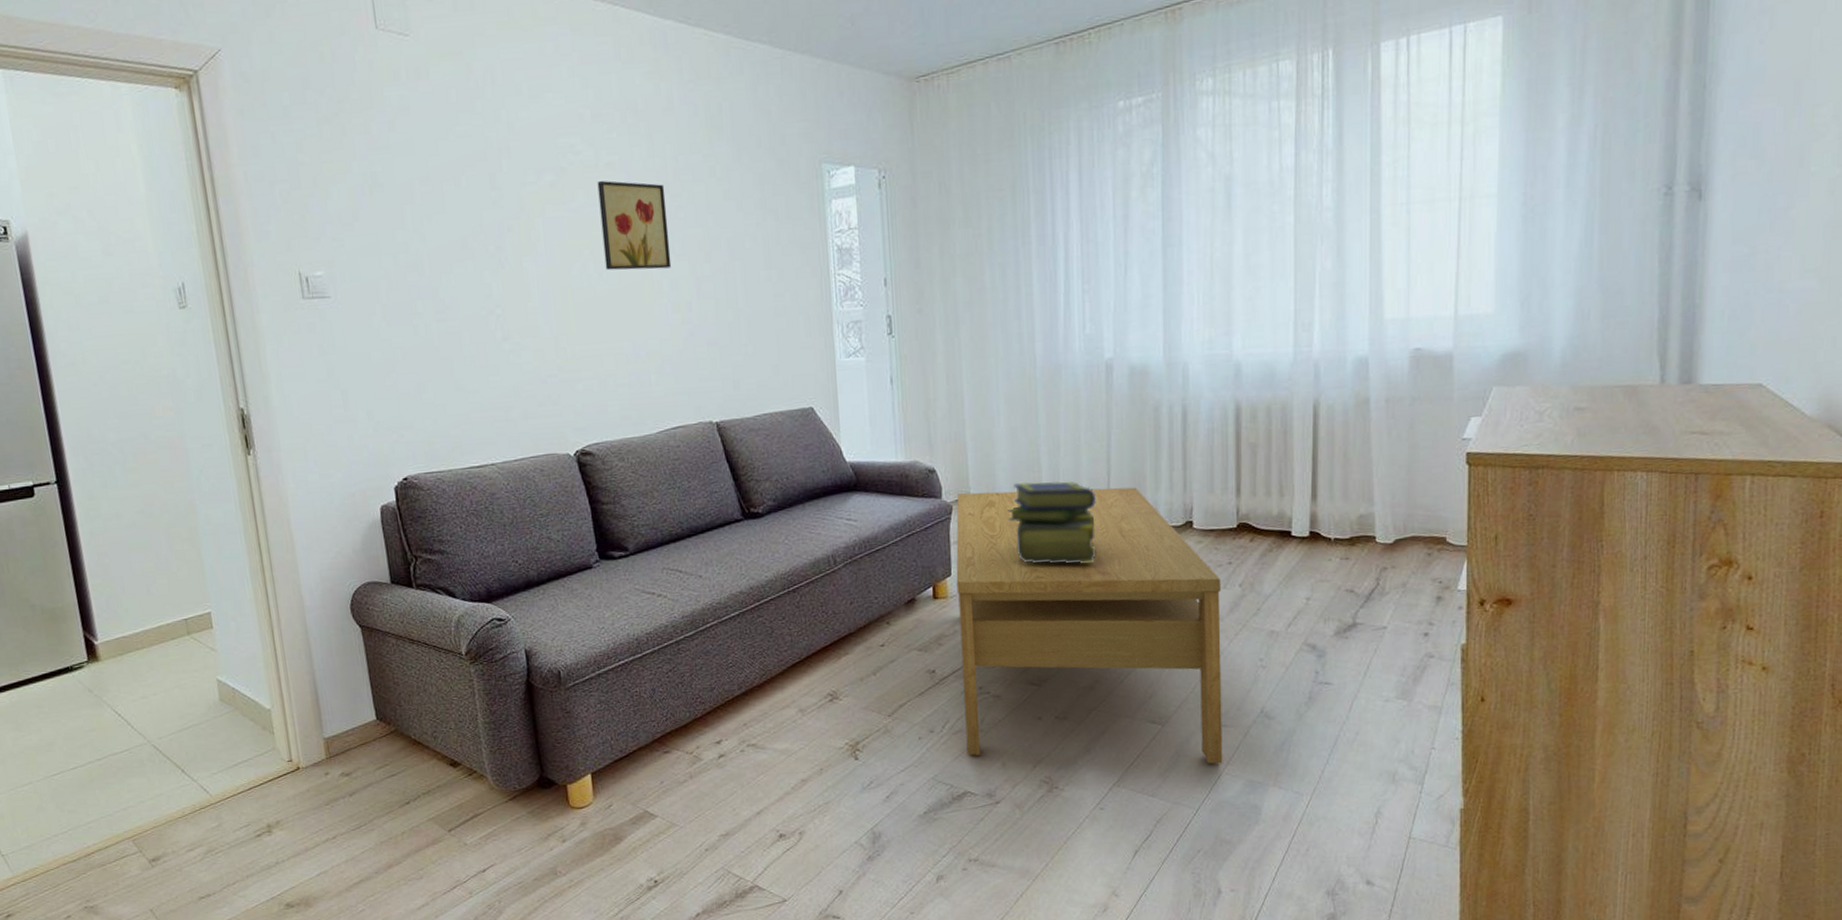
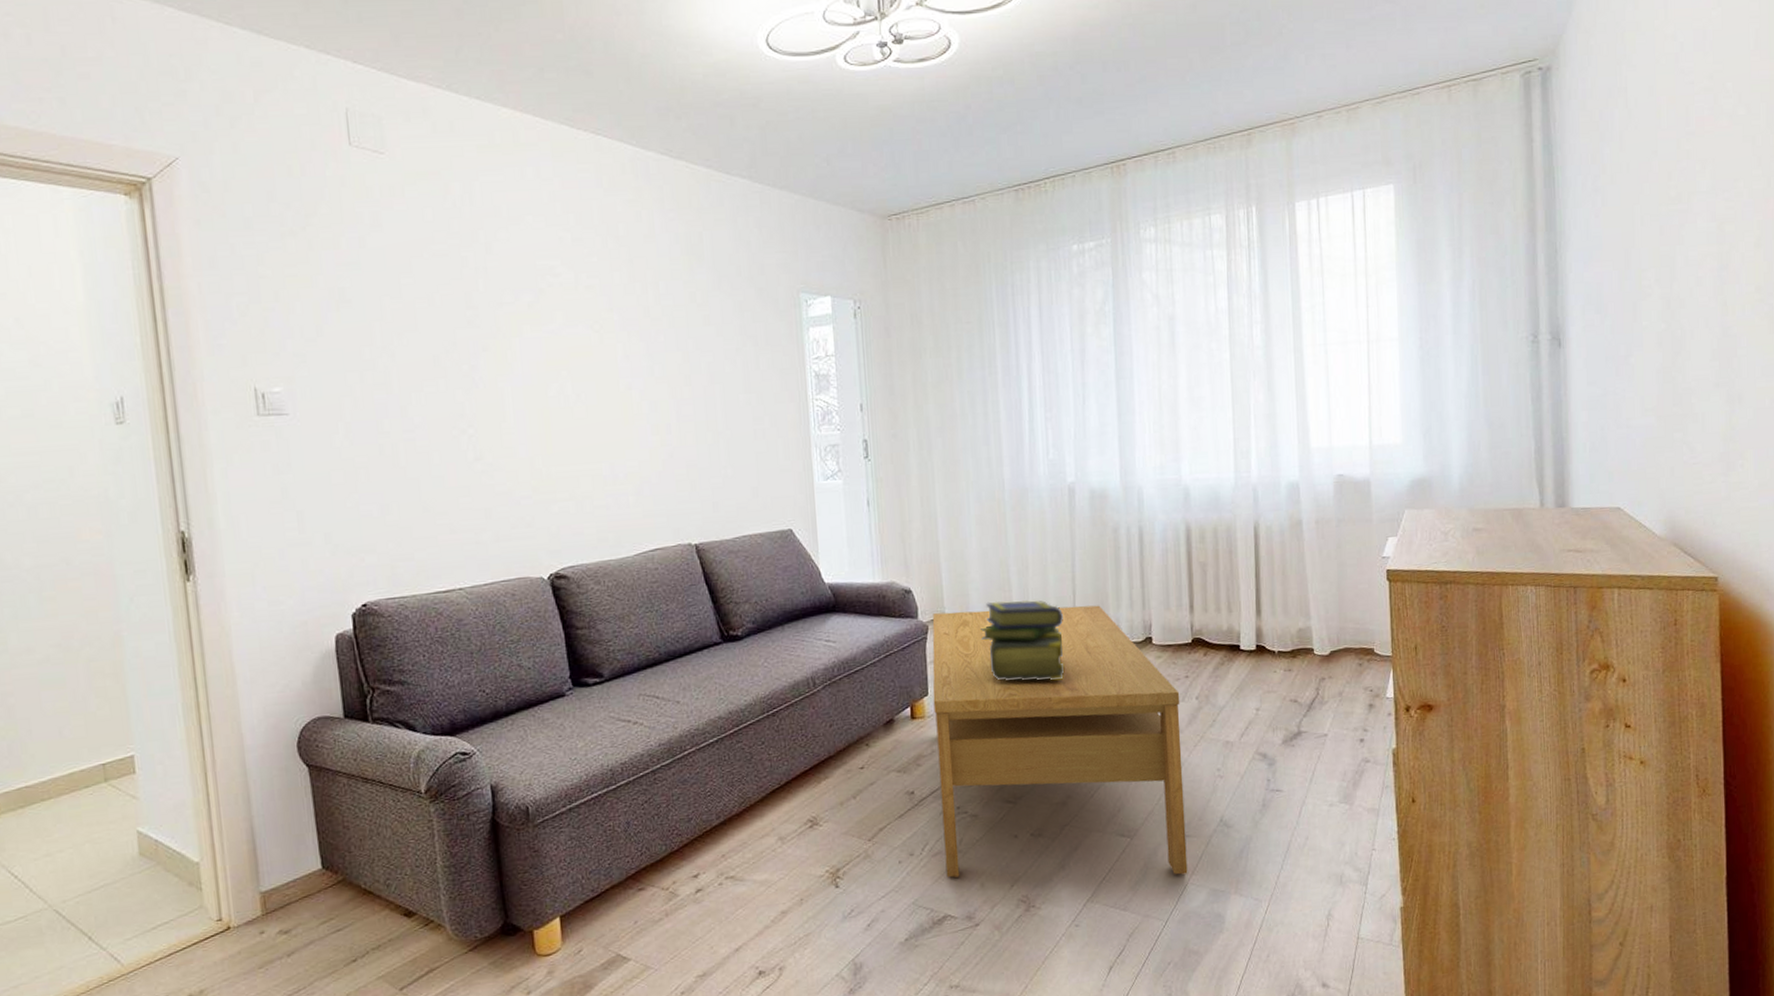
wall art: present [597,180,672,271] -> none [576,303,652,392]

